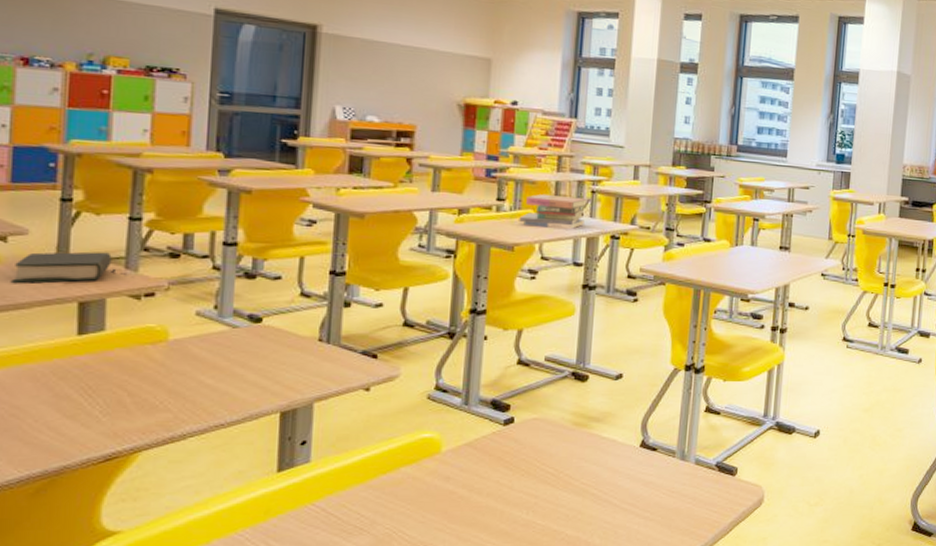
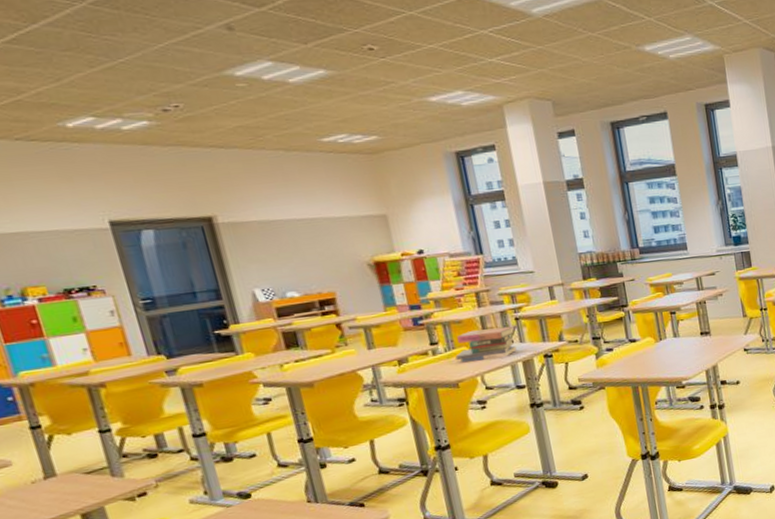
book: present [10,252,112,283] -> none [10,465,98,510]

